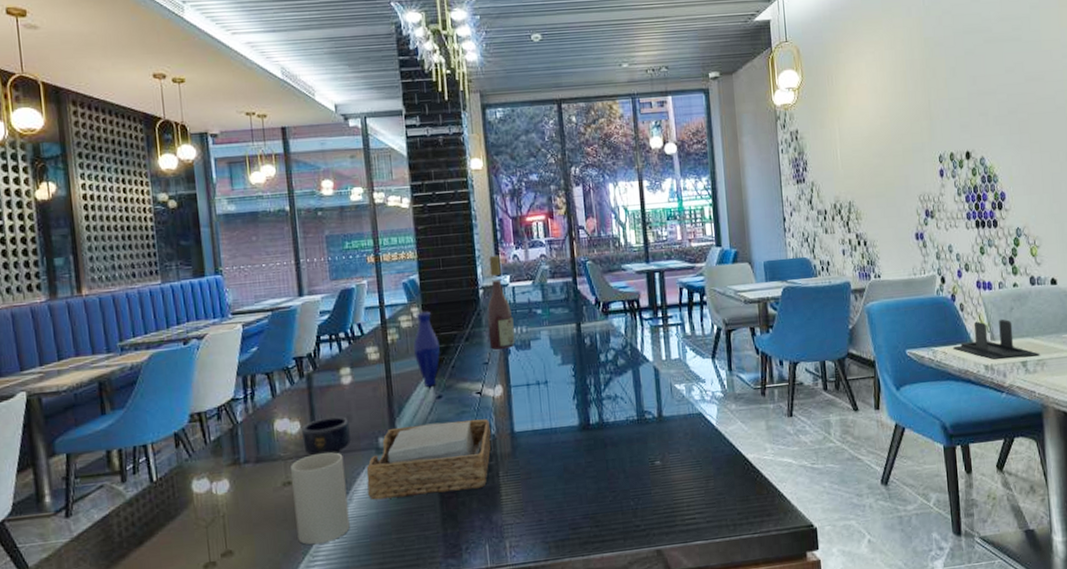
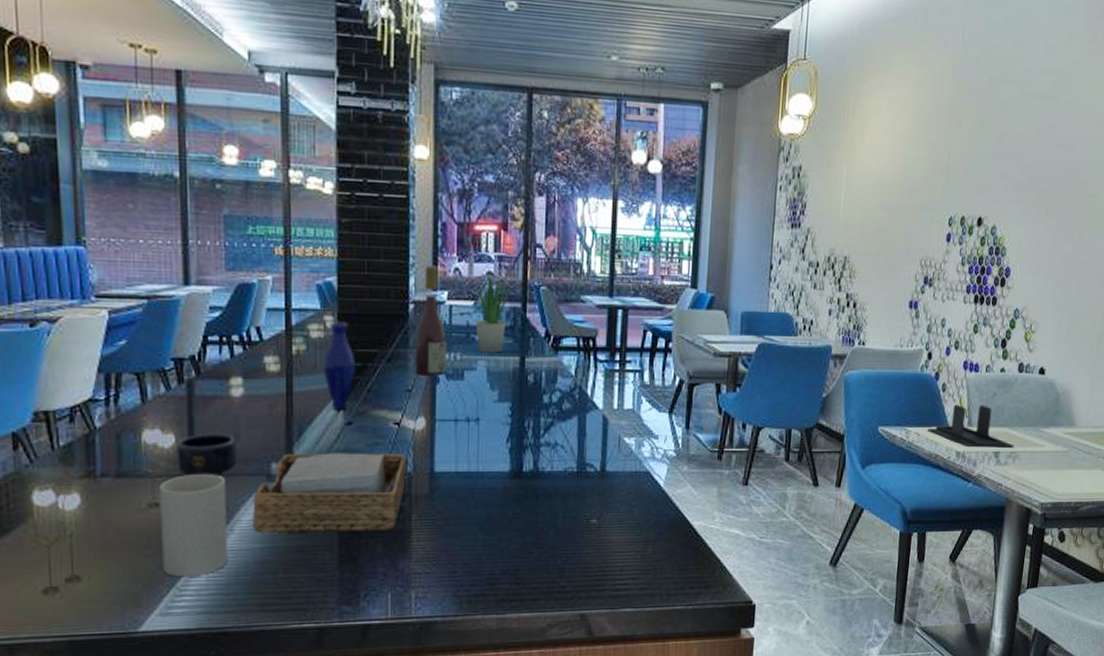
potted plant: none [535,253,562,324] -> present [475,270,511,353]

